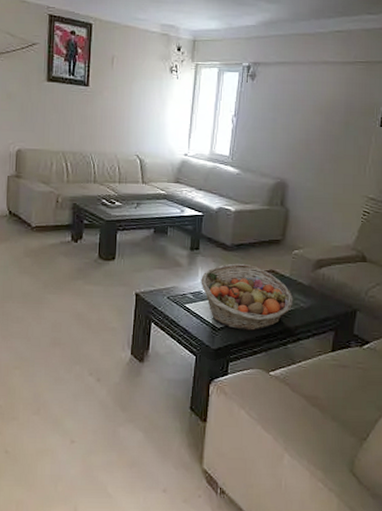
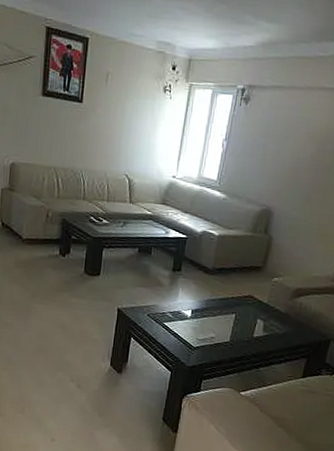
fruit basket: present [201,263,294,331] -> none [180,286,269,352]

